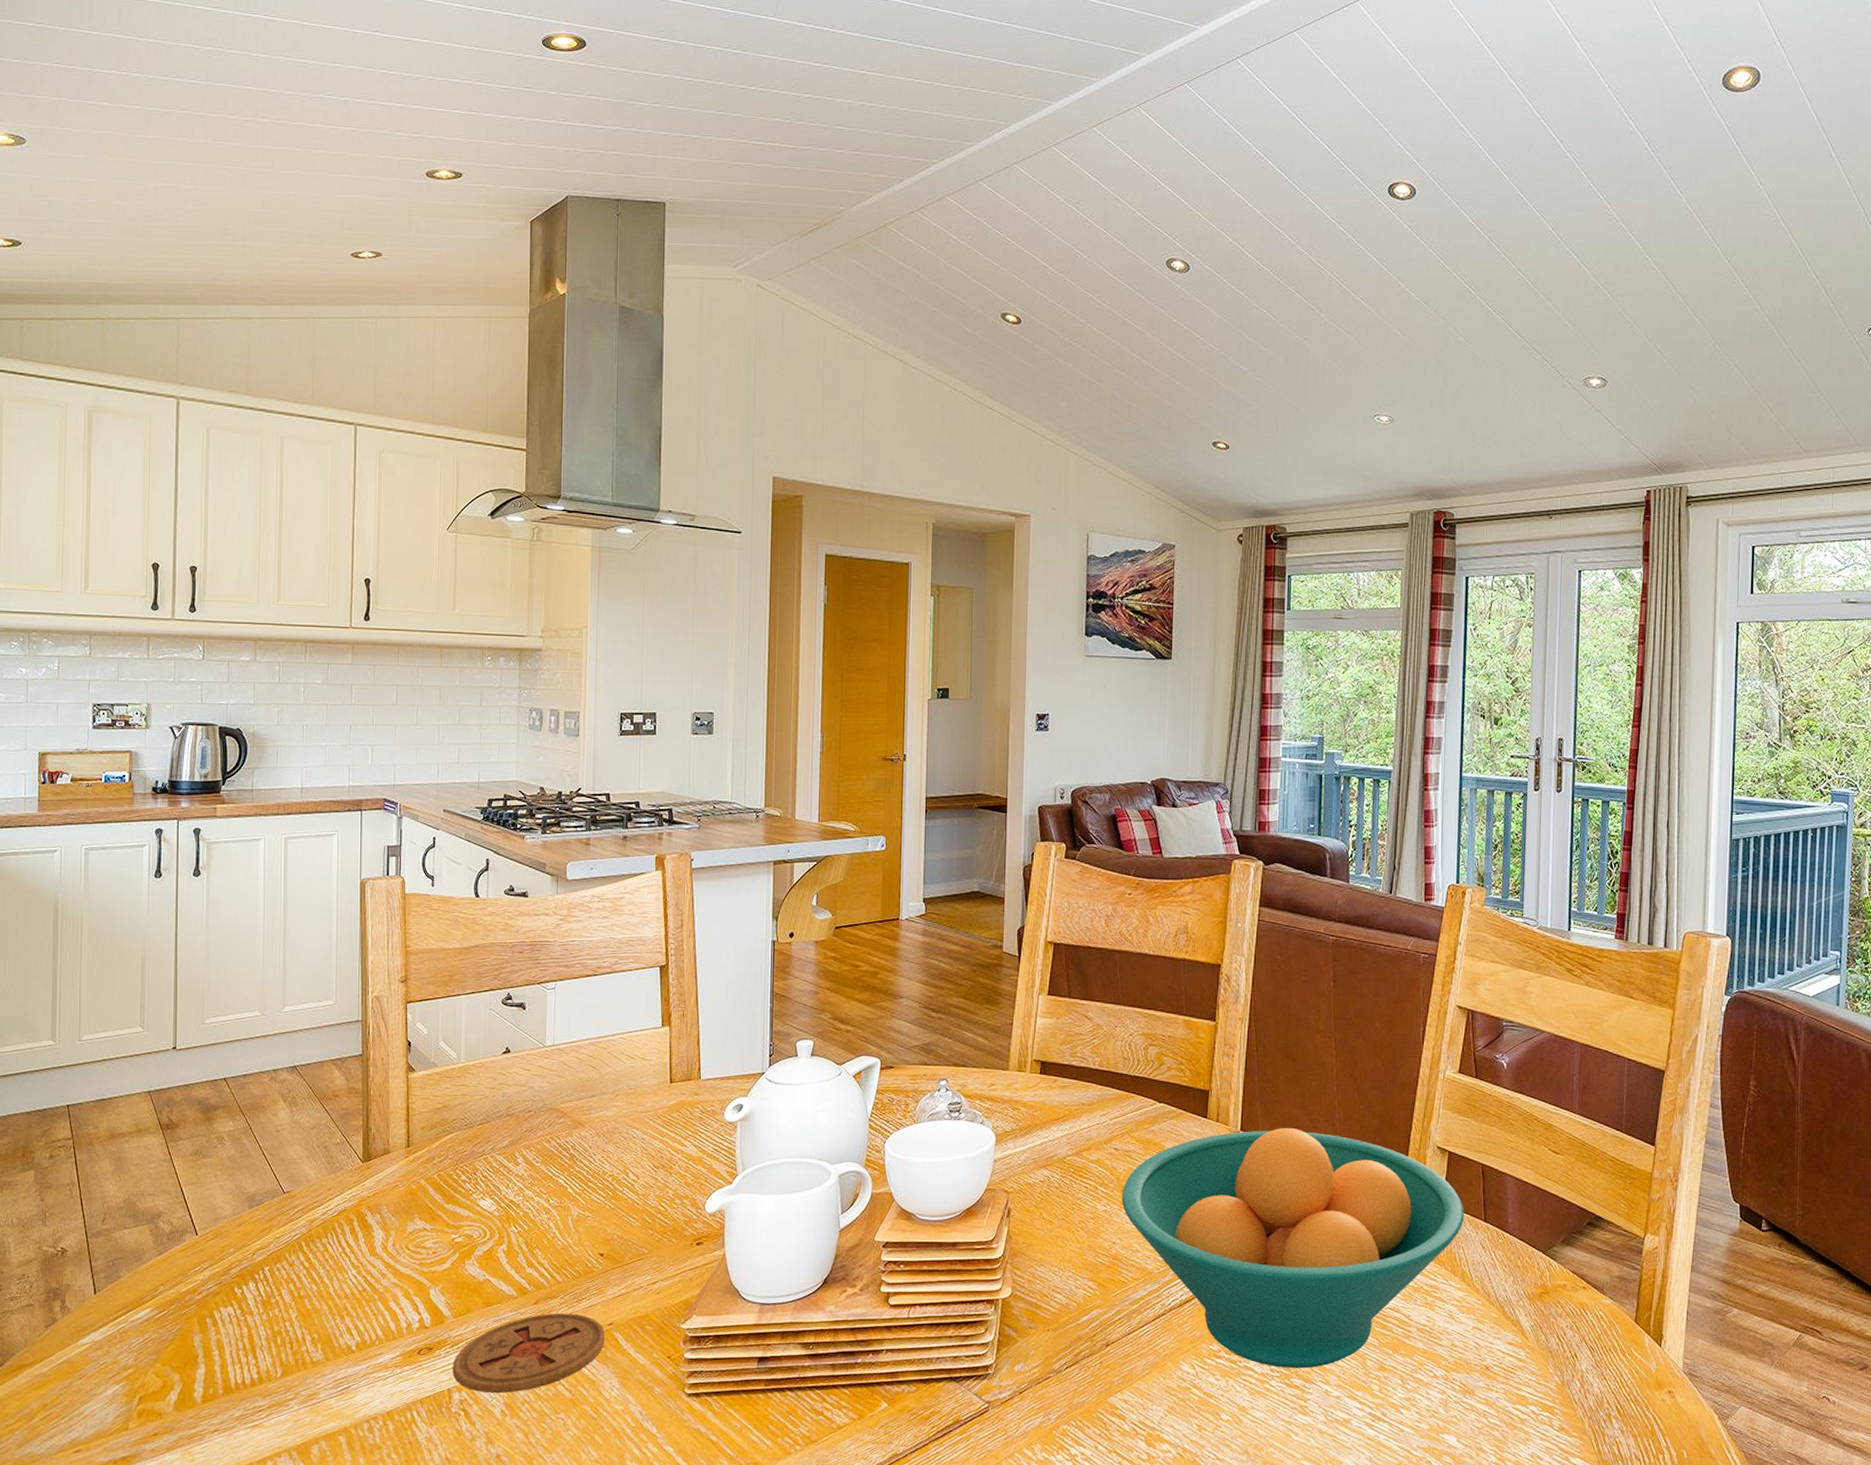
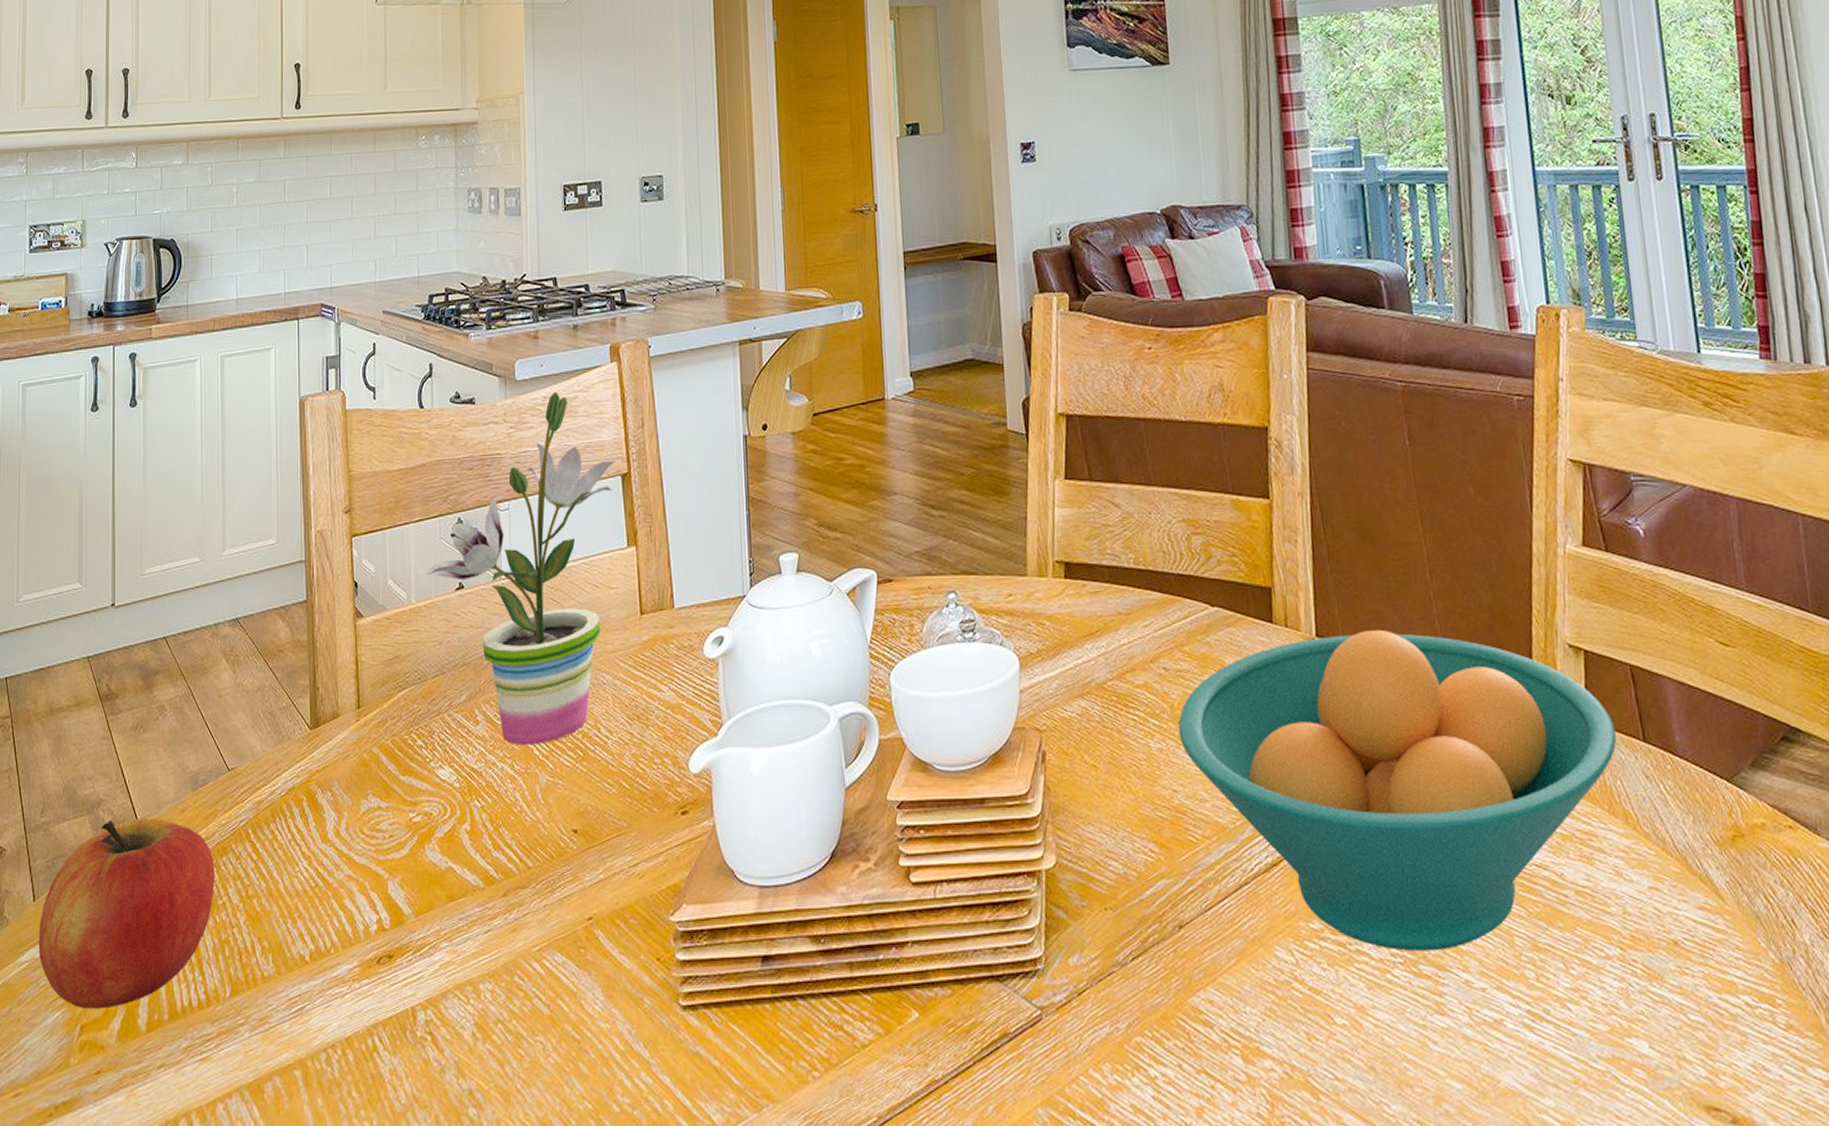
apple: none [99,1229,270,1384] -> present [38,818,216,1009]
coaster: present [452,1313,605,1394] -> none [415,906,584,1012]
potted plant: none [473,892,655,1184] -> present [423,392,615,745]

